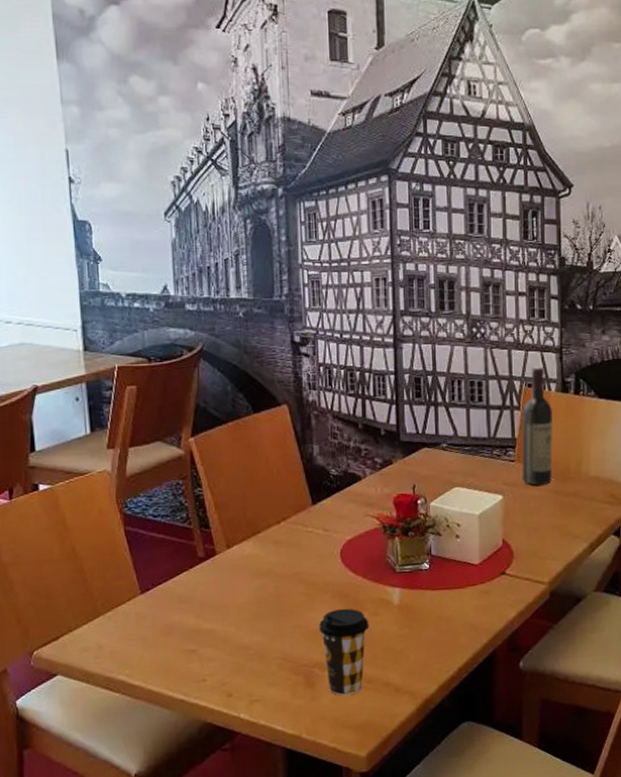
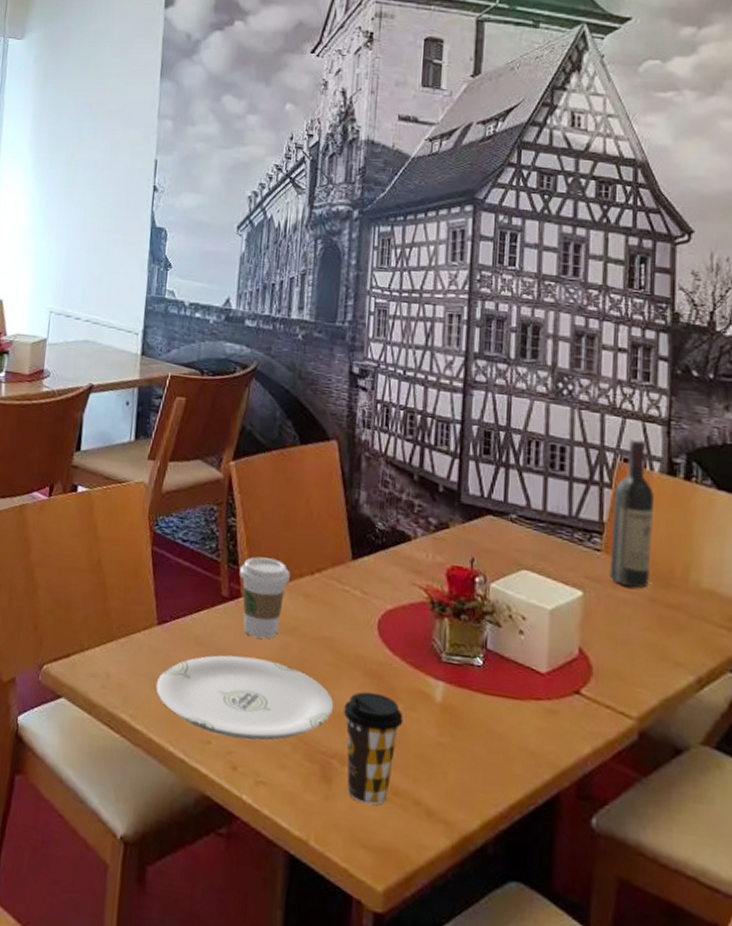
plate: none [147,602,310,673] -> present [156,655,334,741]
coffee cup: none [211,517,259,586] -> present [239,556,290,639]

